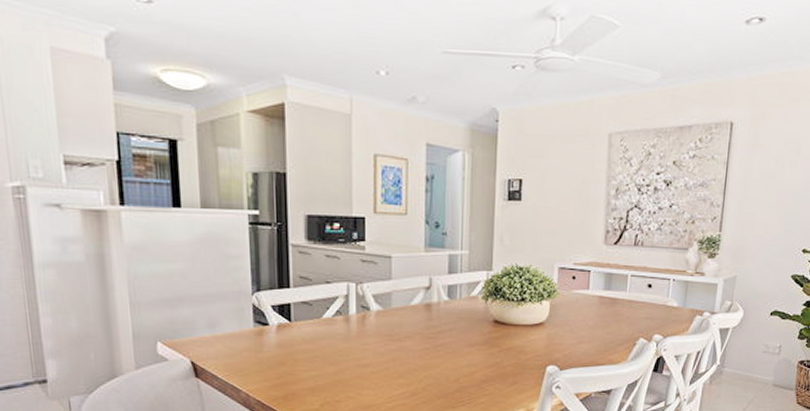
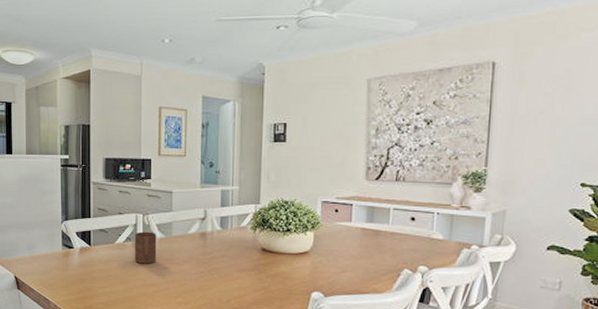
cup: none [345,303,374,341] -> present [134,231,157,264]

